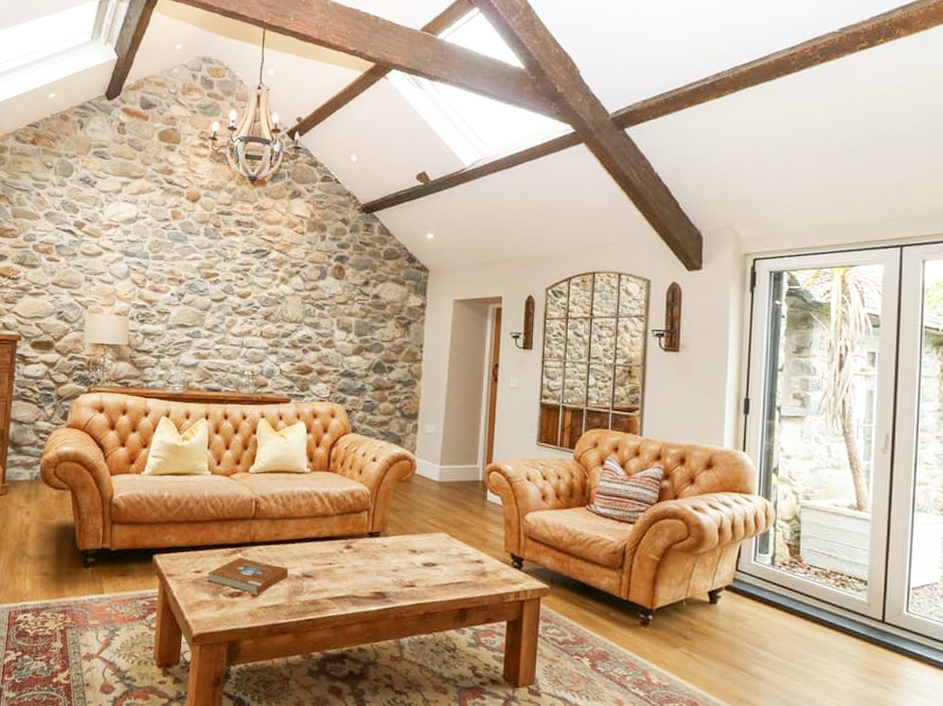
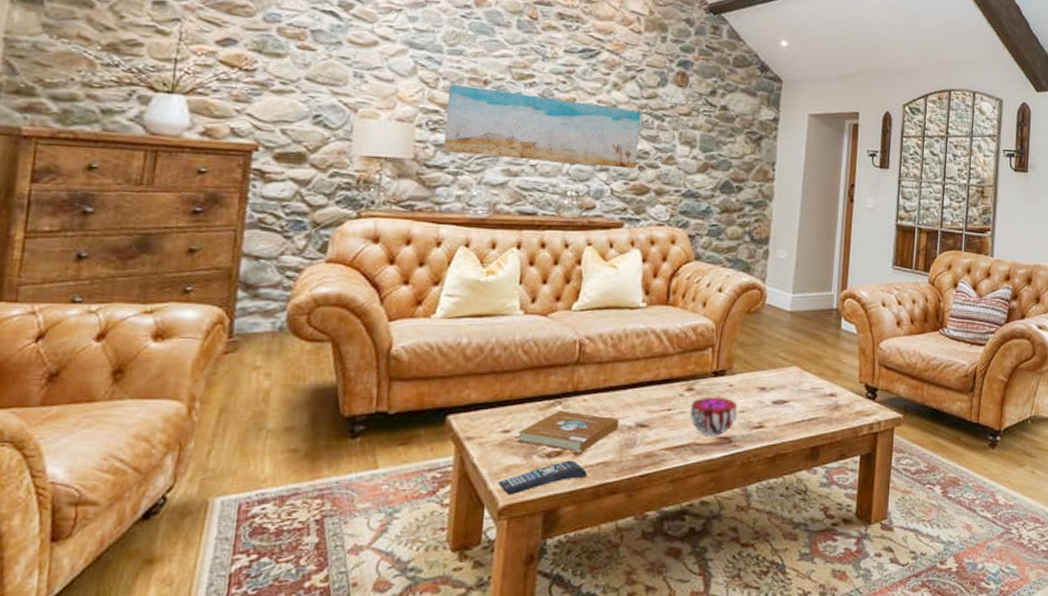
wall art: none [149,283,305,352] -> present [443,84,641,169]
remote control: none [192,600,263,626] -> present [497,460,588,495]
decorative bowl: none [348,555,391,591] -> present [689,398,738,436]

